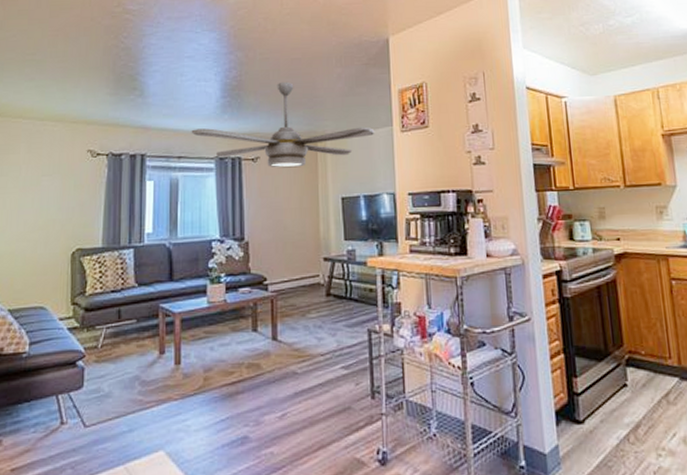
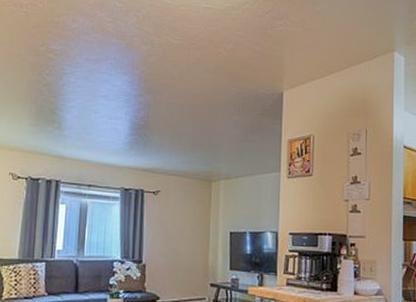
ceiling fan: present [191,81,375,168] -> none [101,125,264,203]

